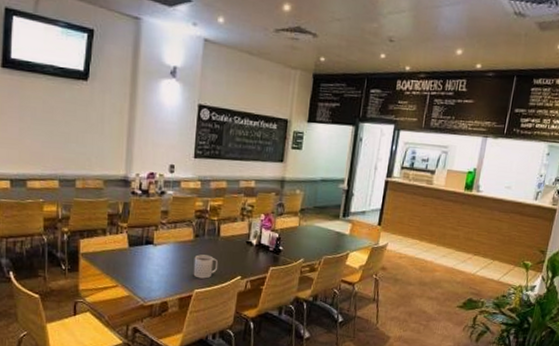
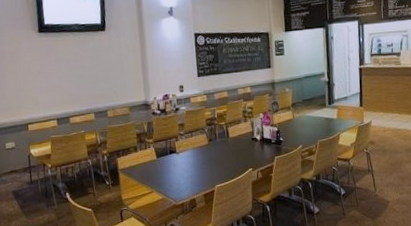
mug: present [193,254,219,279] -> none [211,154,232,176]

